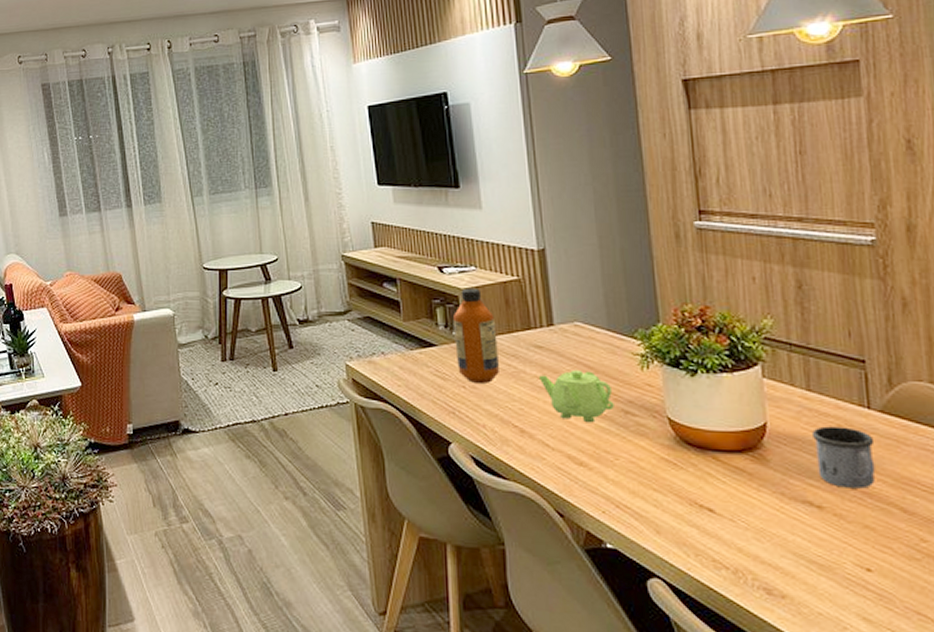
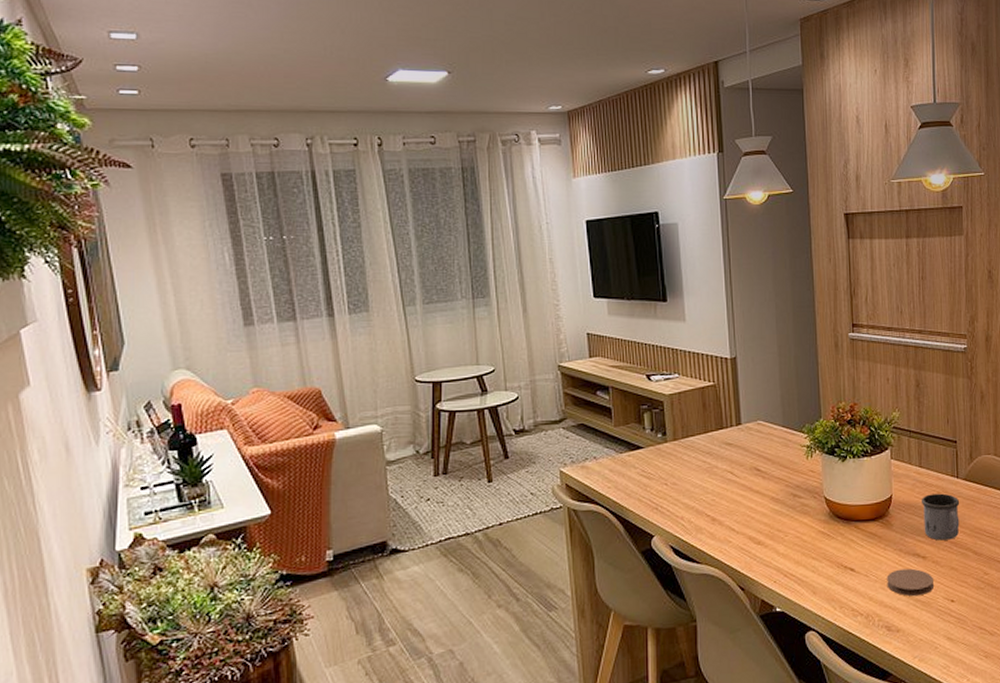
bottle: present [452,288,499,383] -> none [657,393,696,480]
teapot: present [539,369,614,423] -> none [729,462,786,507]
coaster: none [763,518,837,557] -> present [887,568,934,597]

